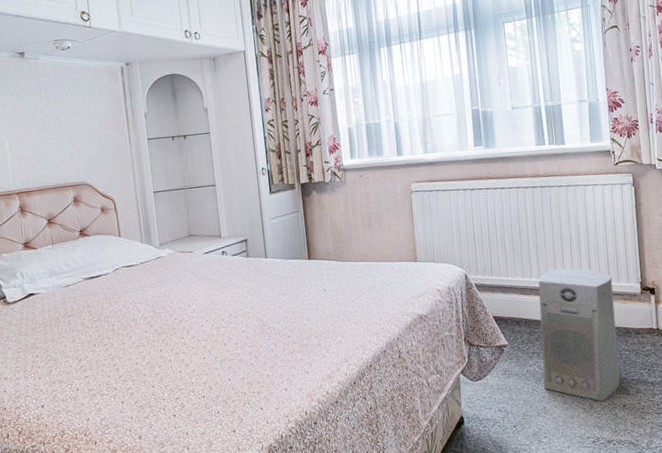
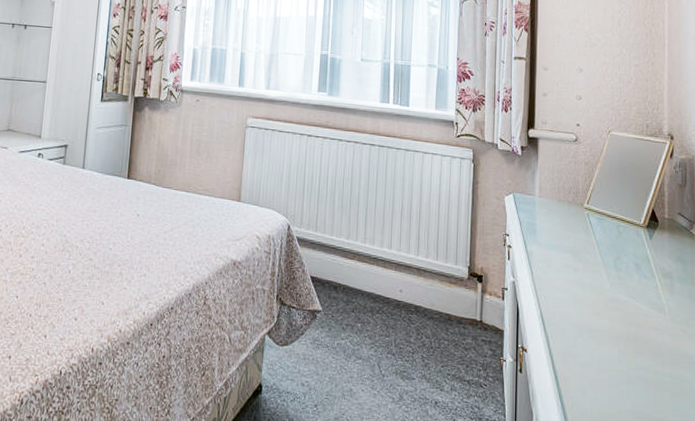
air purifier: present [538,268,620,402] -> none [354,236,440,394]

